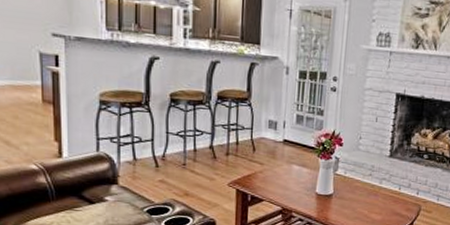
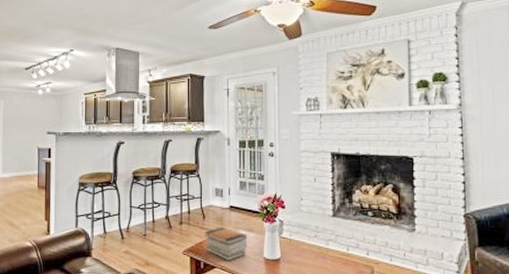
book stack: none [253,160,301,195] -> present [204,227,248,262]

